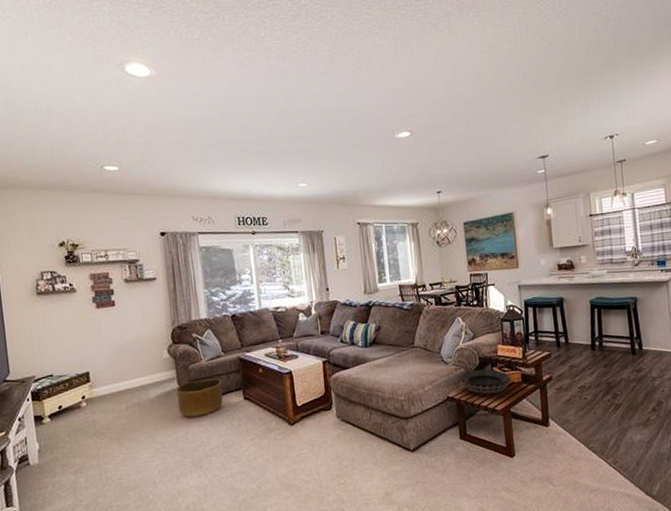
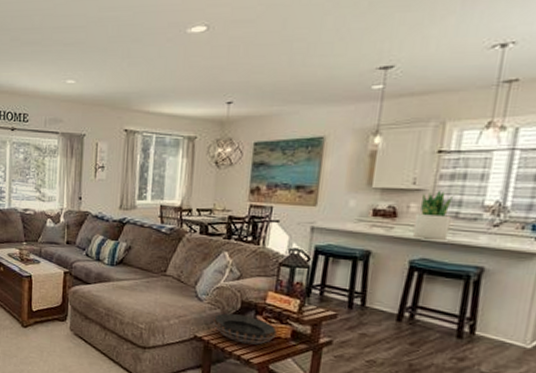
planter: none [585,244,610,283] -> present [412,190,455,241]

